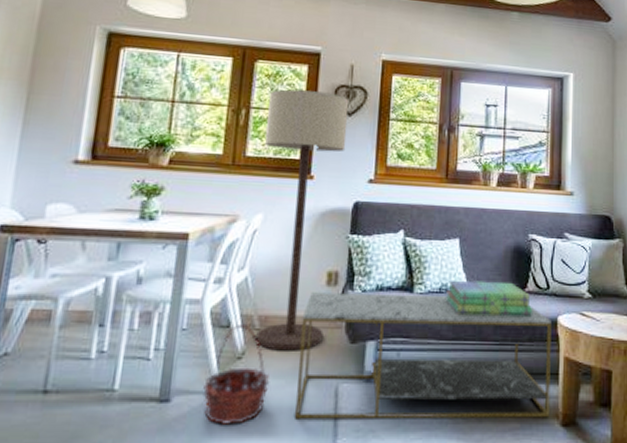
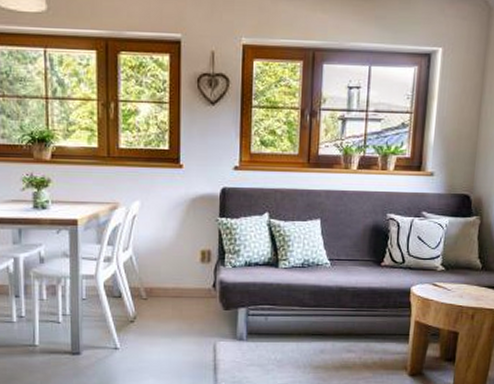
basket: present [203,323,270,425] -> none [106,294,159,372]
floor lamp: present [256,89,349,351] -> none [134,80,212,316]
coffee table: present [295,292,552,419] -> none [181,268,405,369]
stack of books: present [446,280,533,316] -> none [308,256,388,287]

